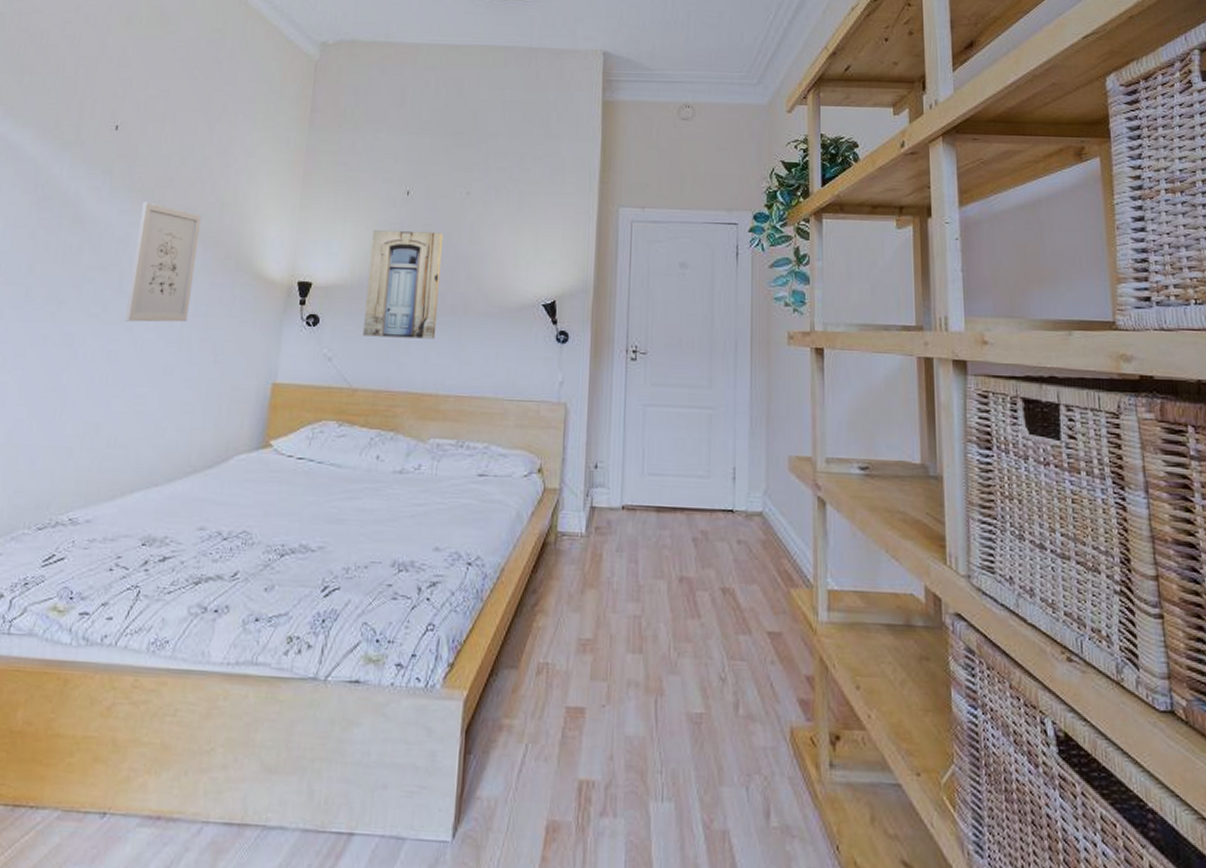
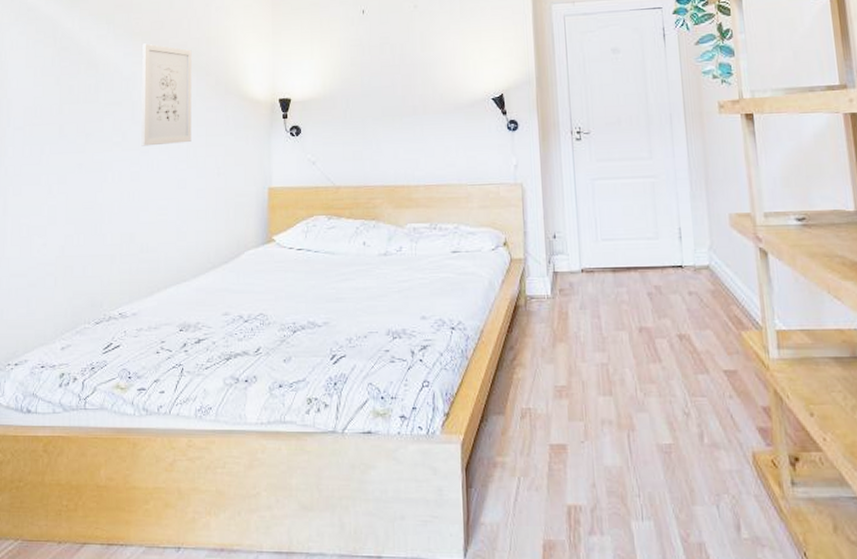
wall art: present [362,230,444,339] -> none [336,44,402,141]

